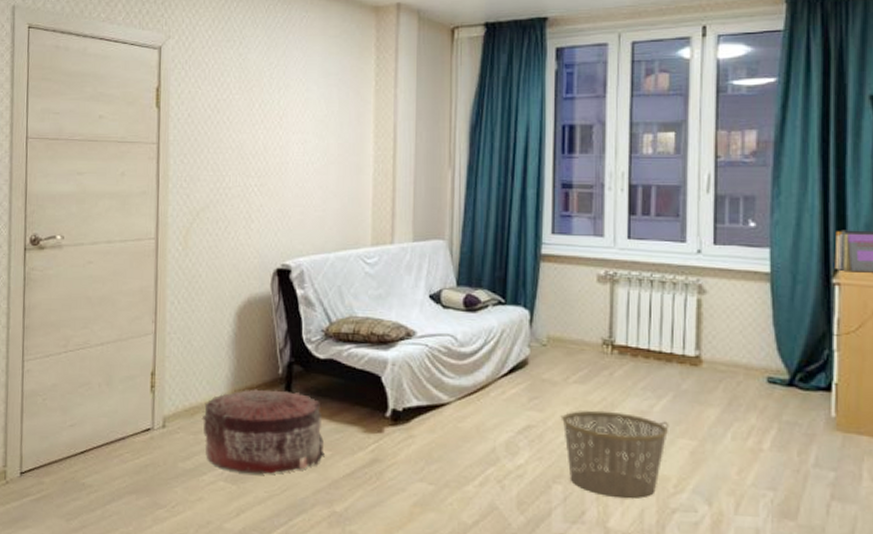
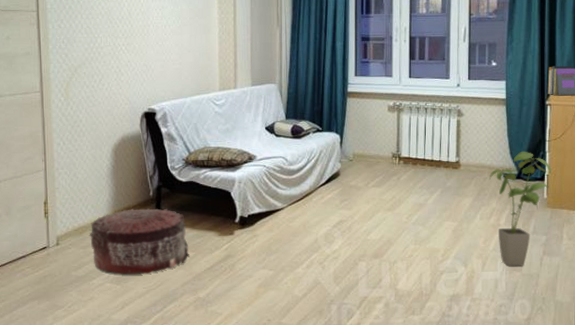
basket: present [560,410,669,499] -> none [363,205,439,268]
house plant: none [744,347,842,514] -> present [489,151,551,267]

